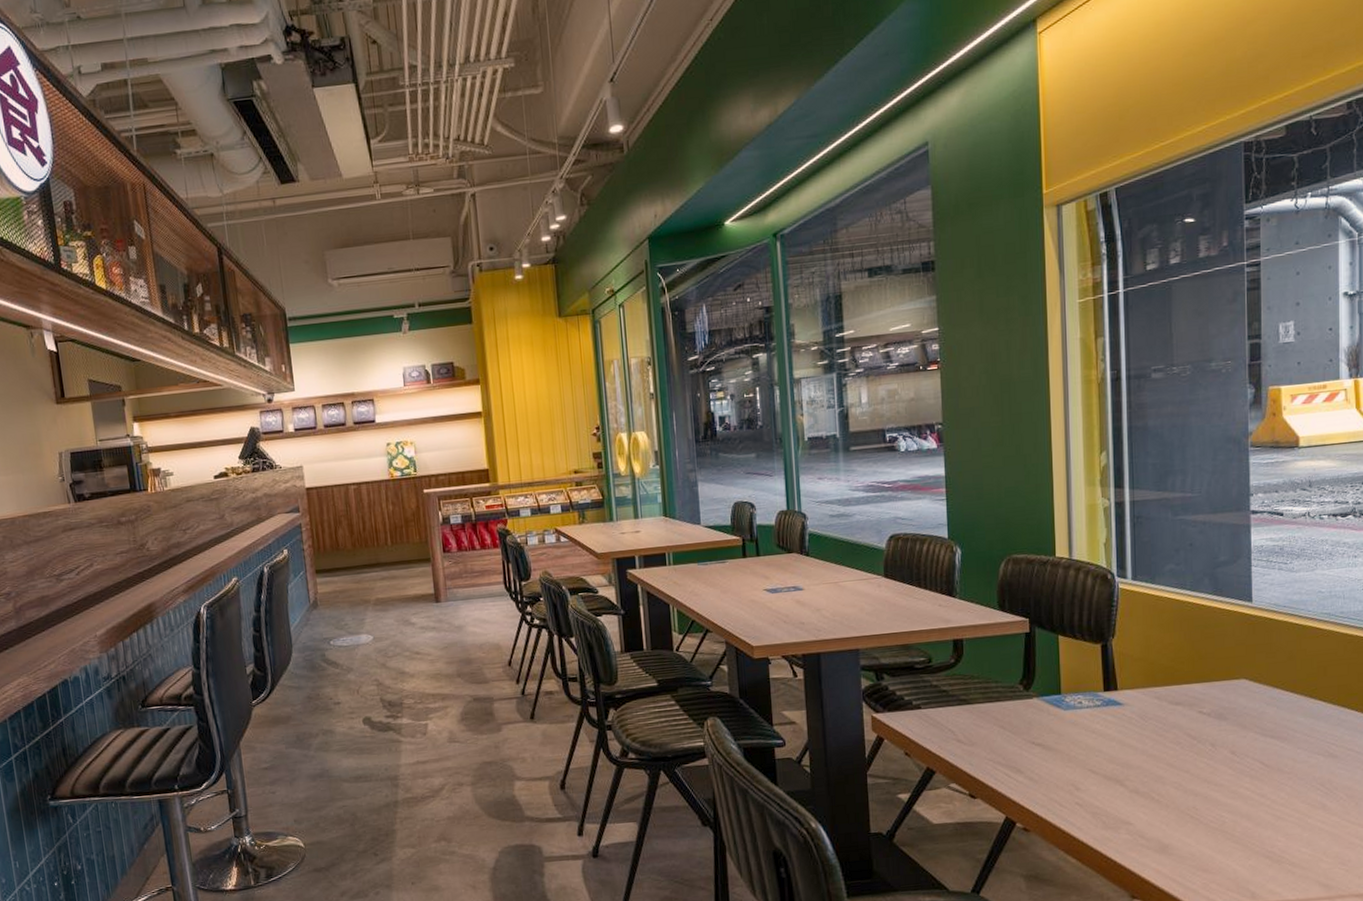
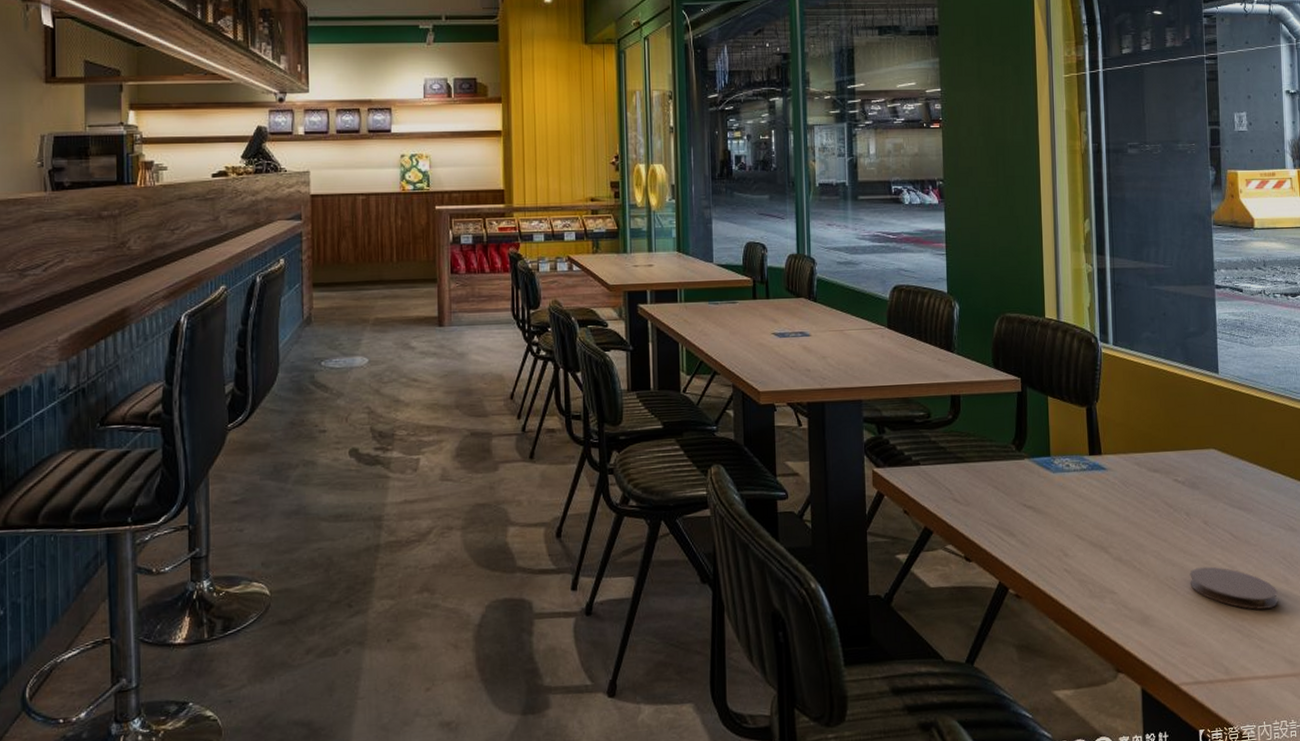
coaster: none [1214,795,1313,836] -> present [1190,566,1278,610]

